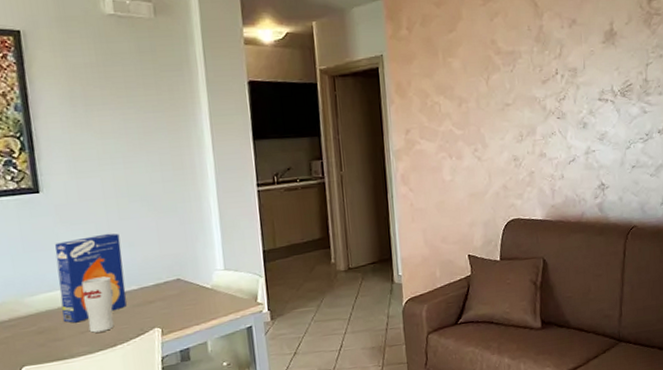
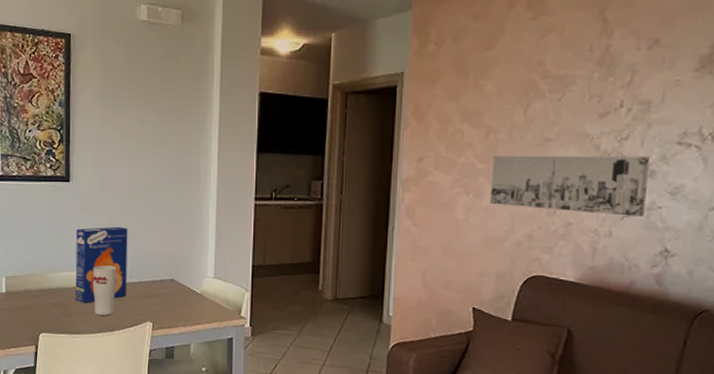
wall art: none [467,112,584,164] -> present [490,155,650,217]

